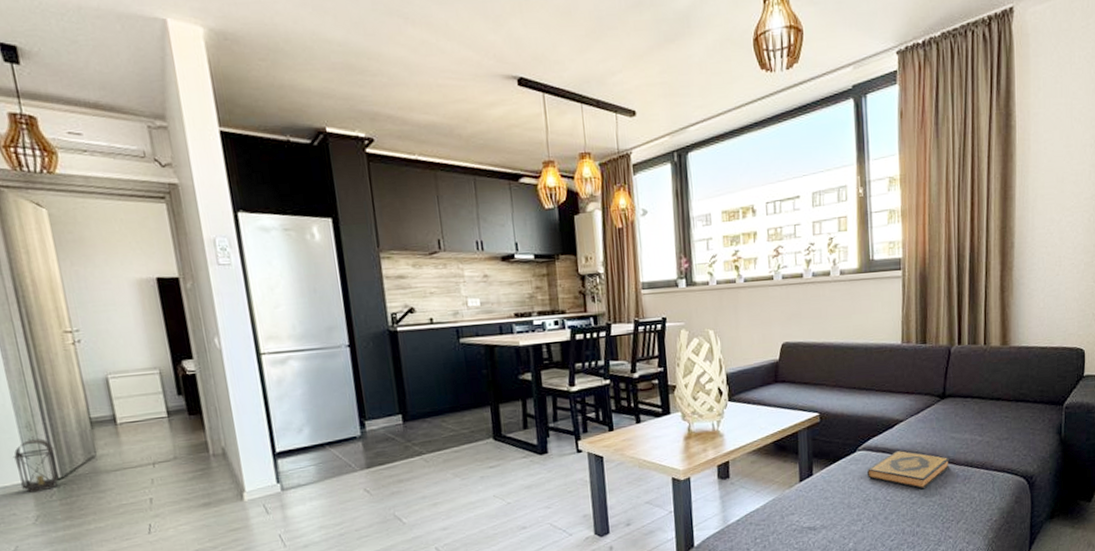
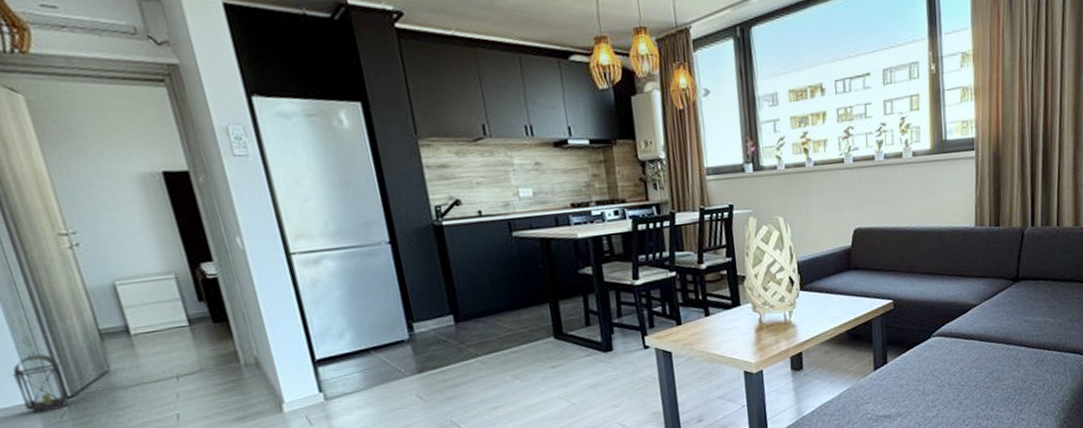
hardback book: present [867,450,950,490] -> none [942,335,1023,374]

